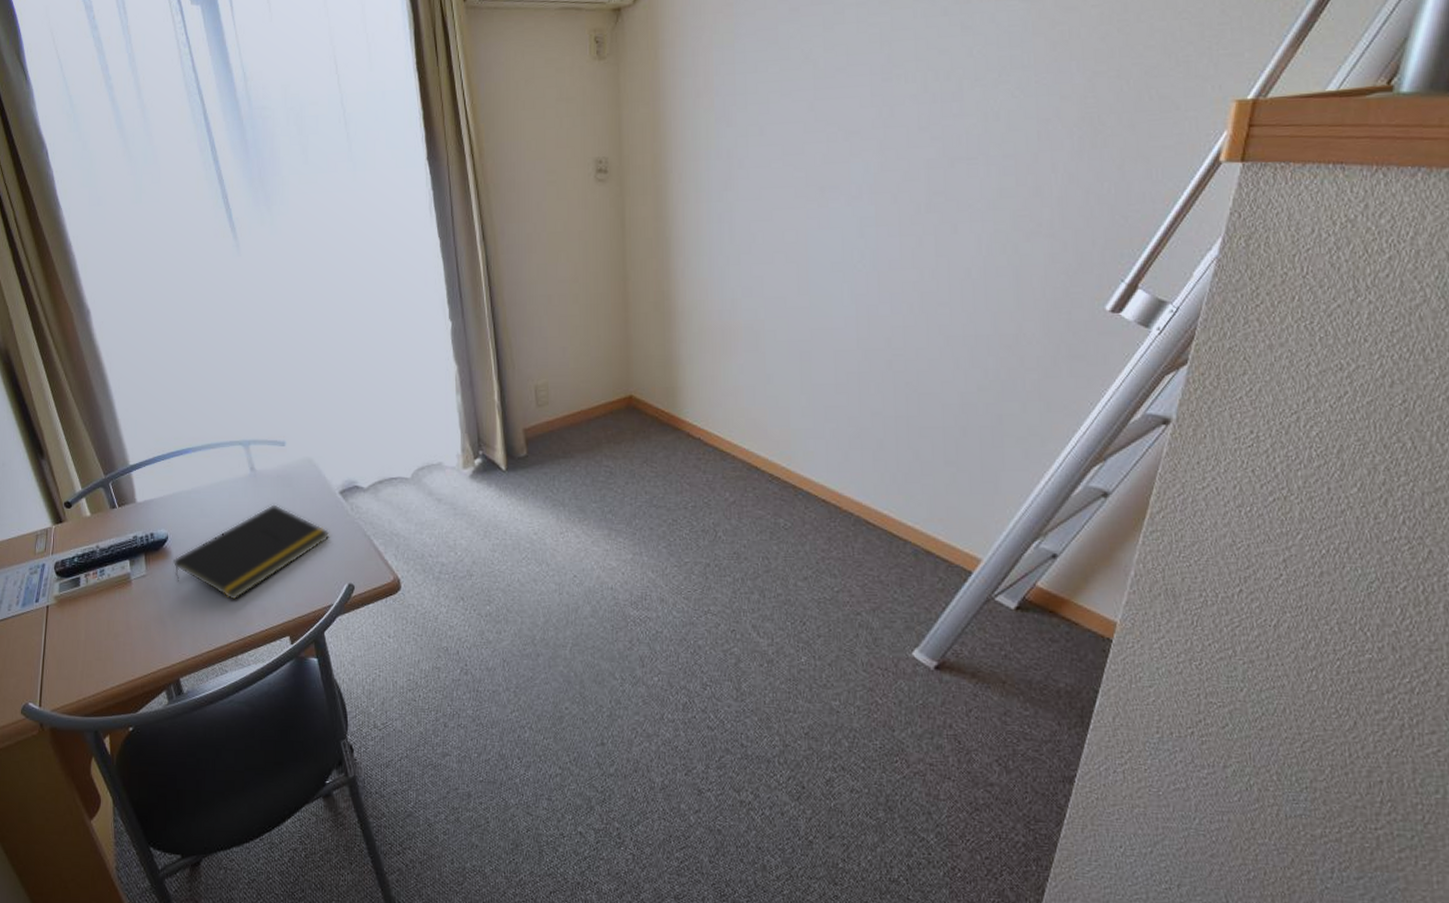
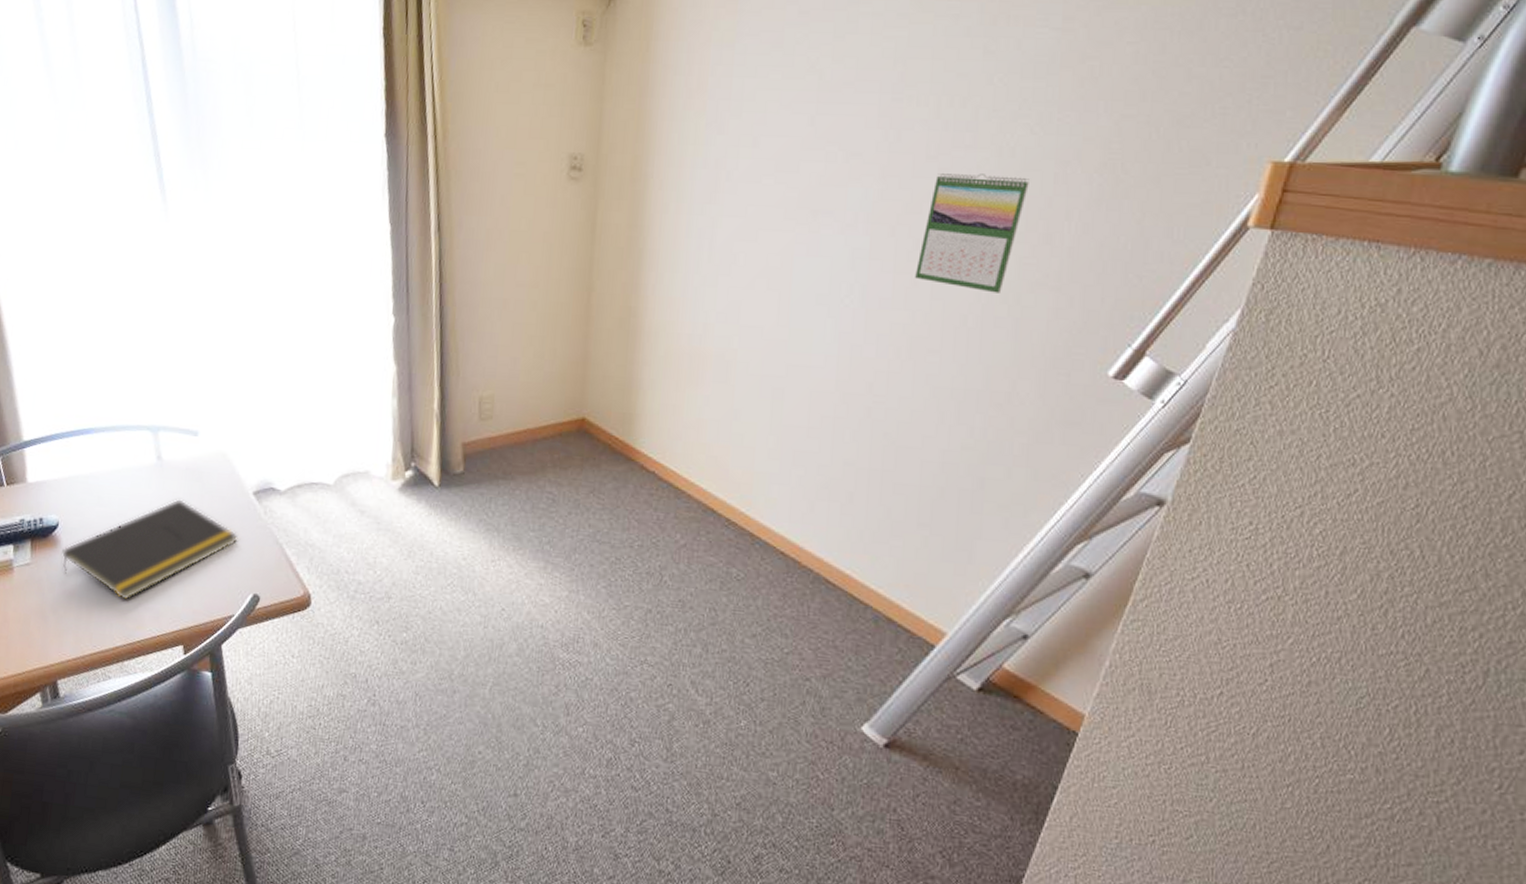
calendar: none [919,137,1015,246] -> present [915,173,1029,293]

